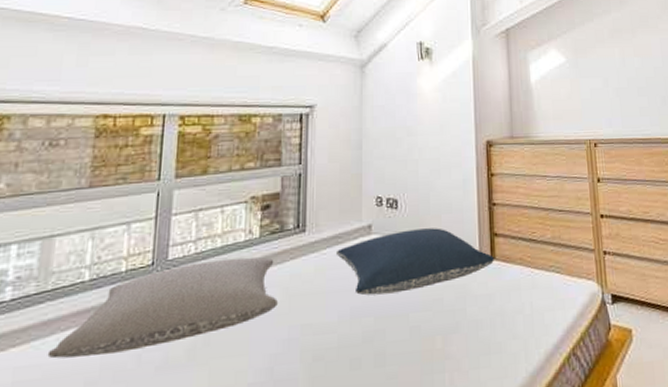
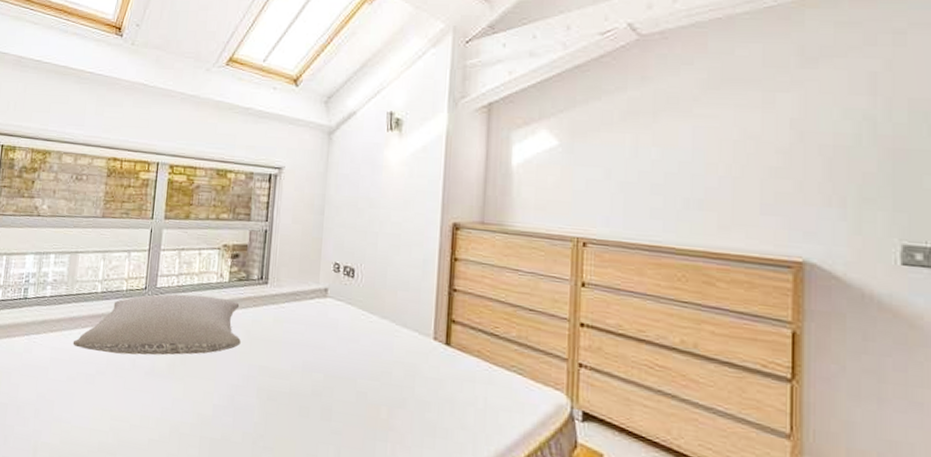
pillow: present [335,228,494,296] -> none [293,299,449,358]

